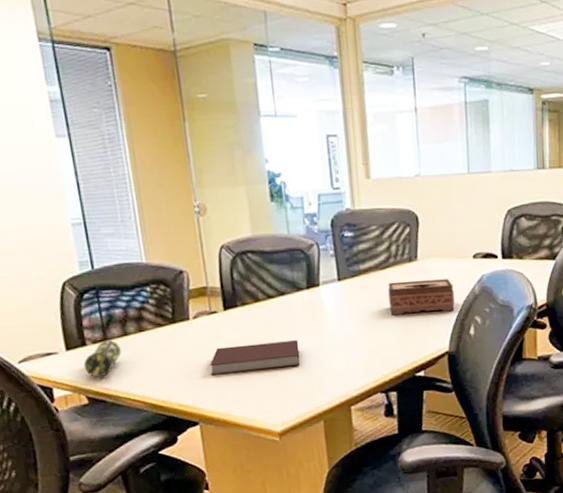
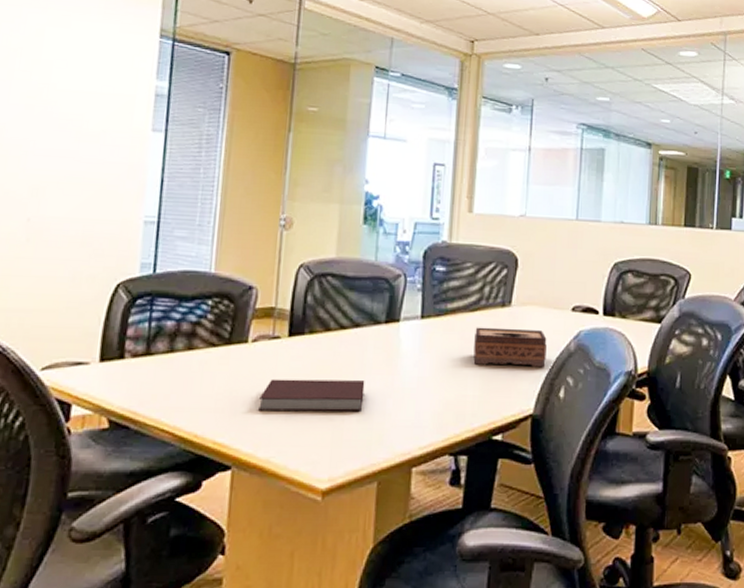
pencil case: present [83,339,121,378] -> none [114,354,163,398]

